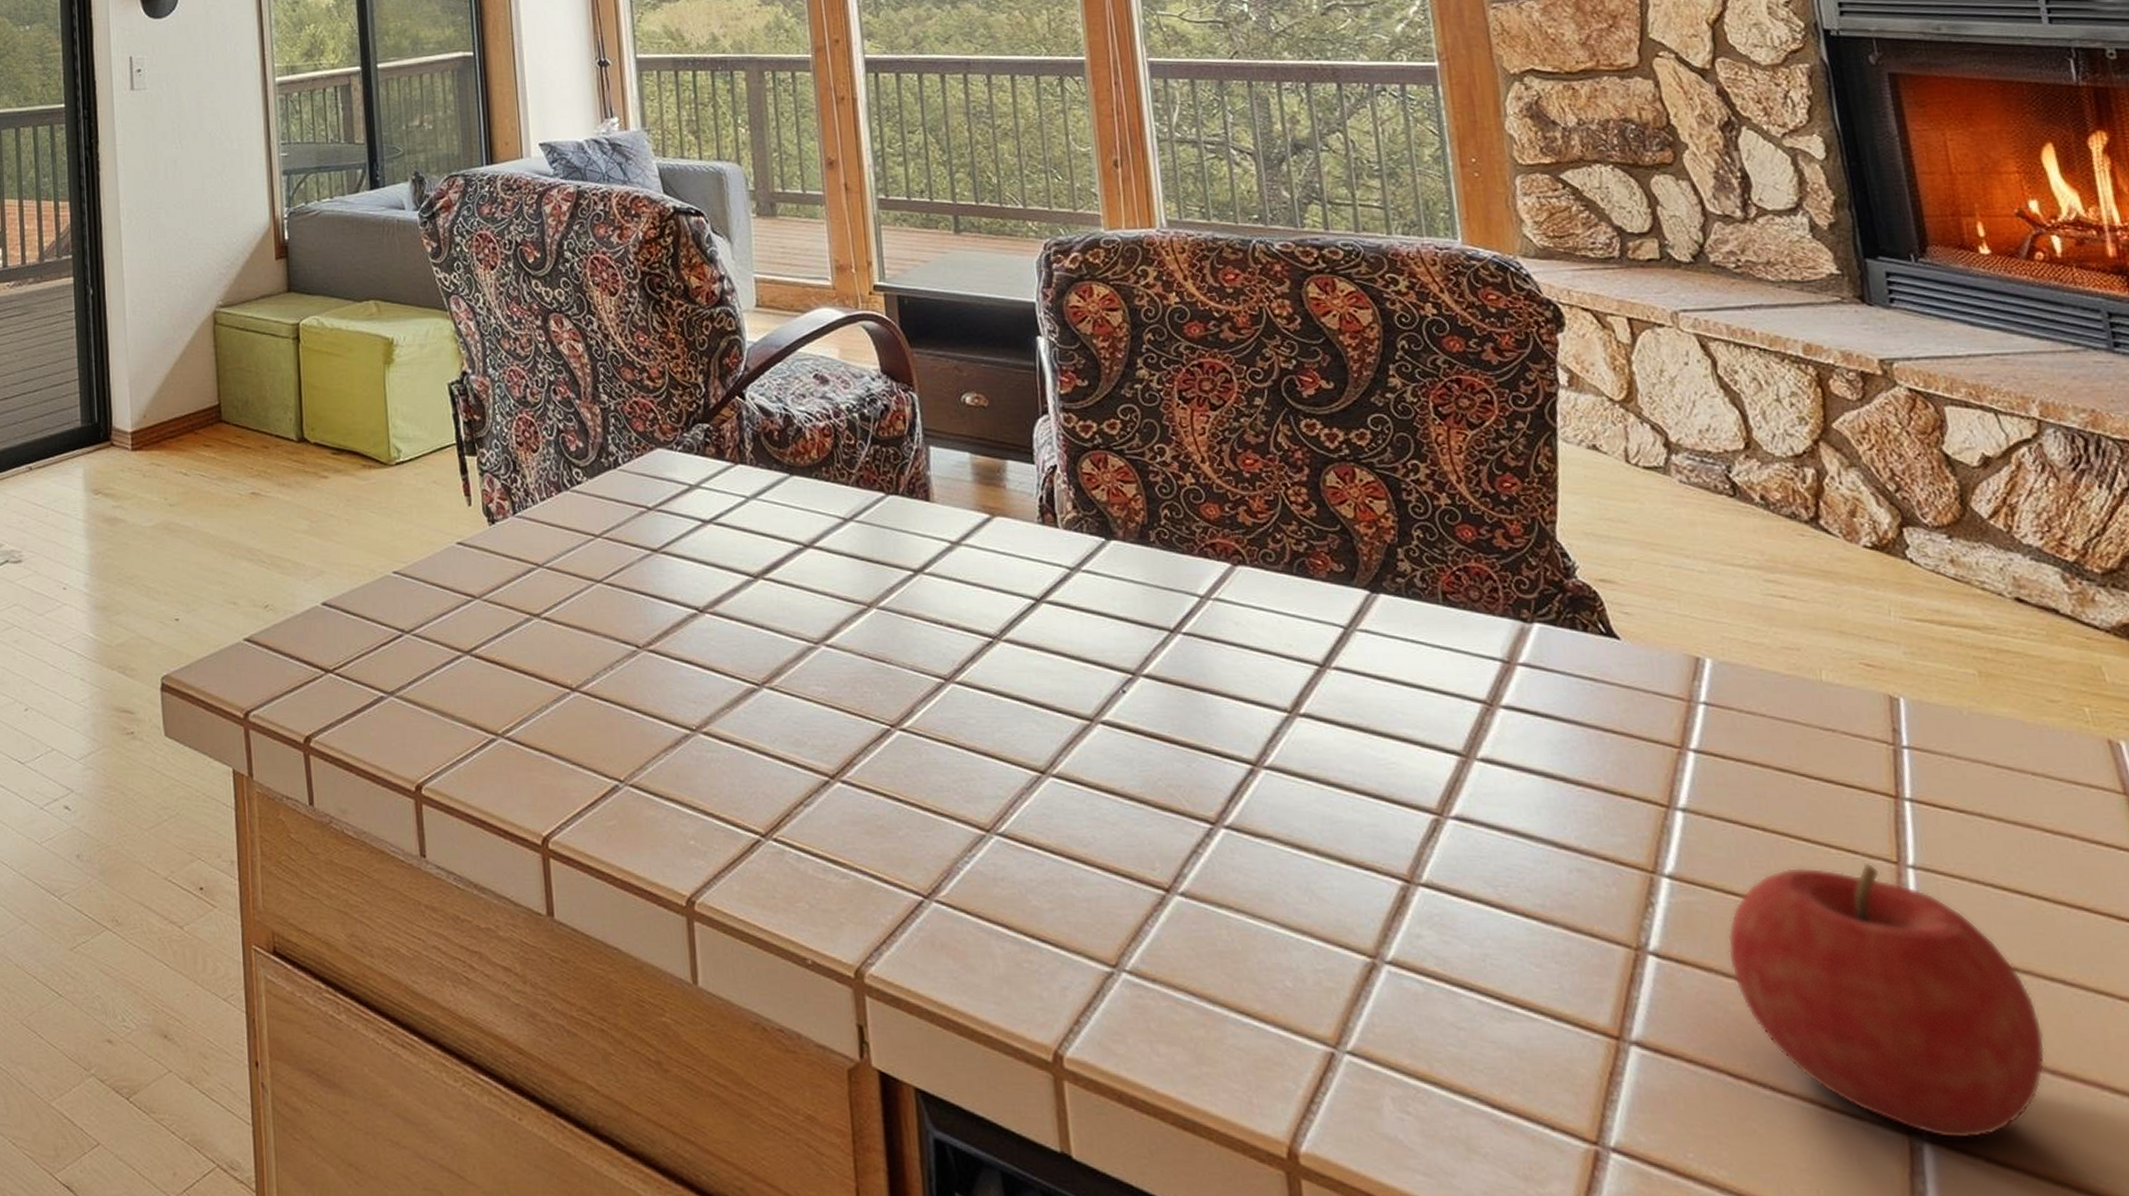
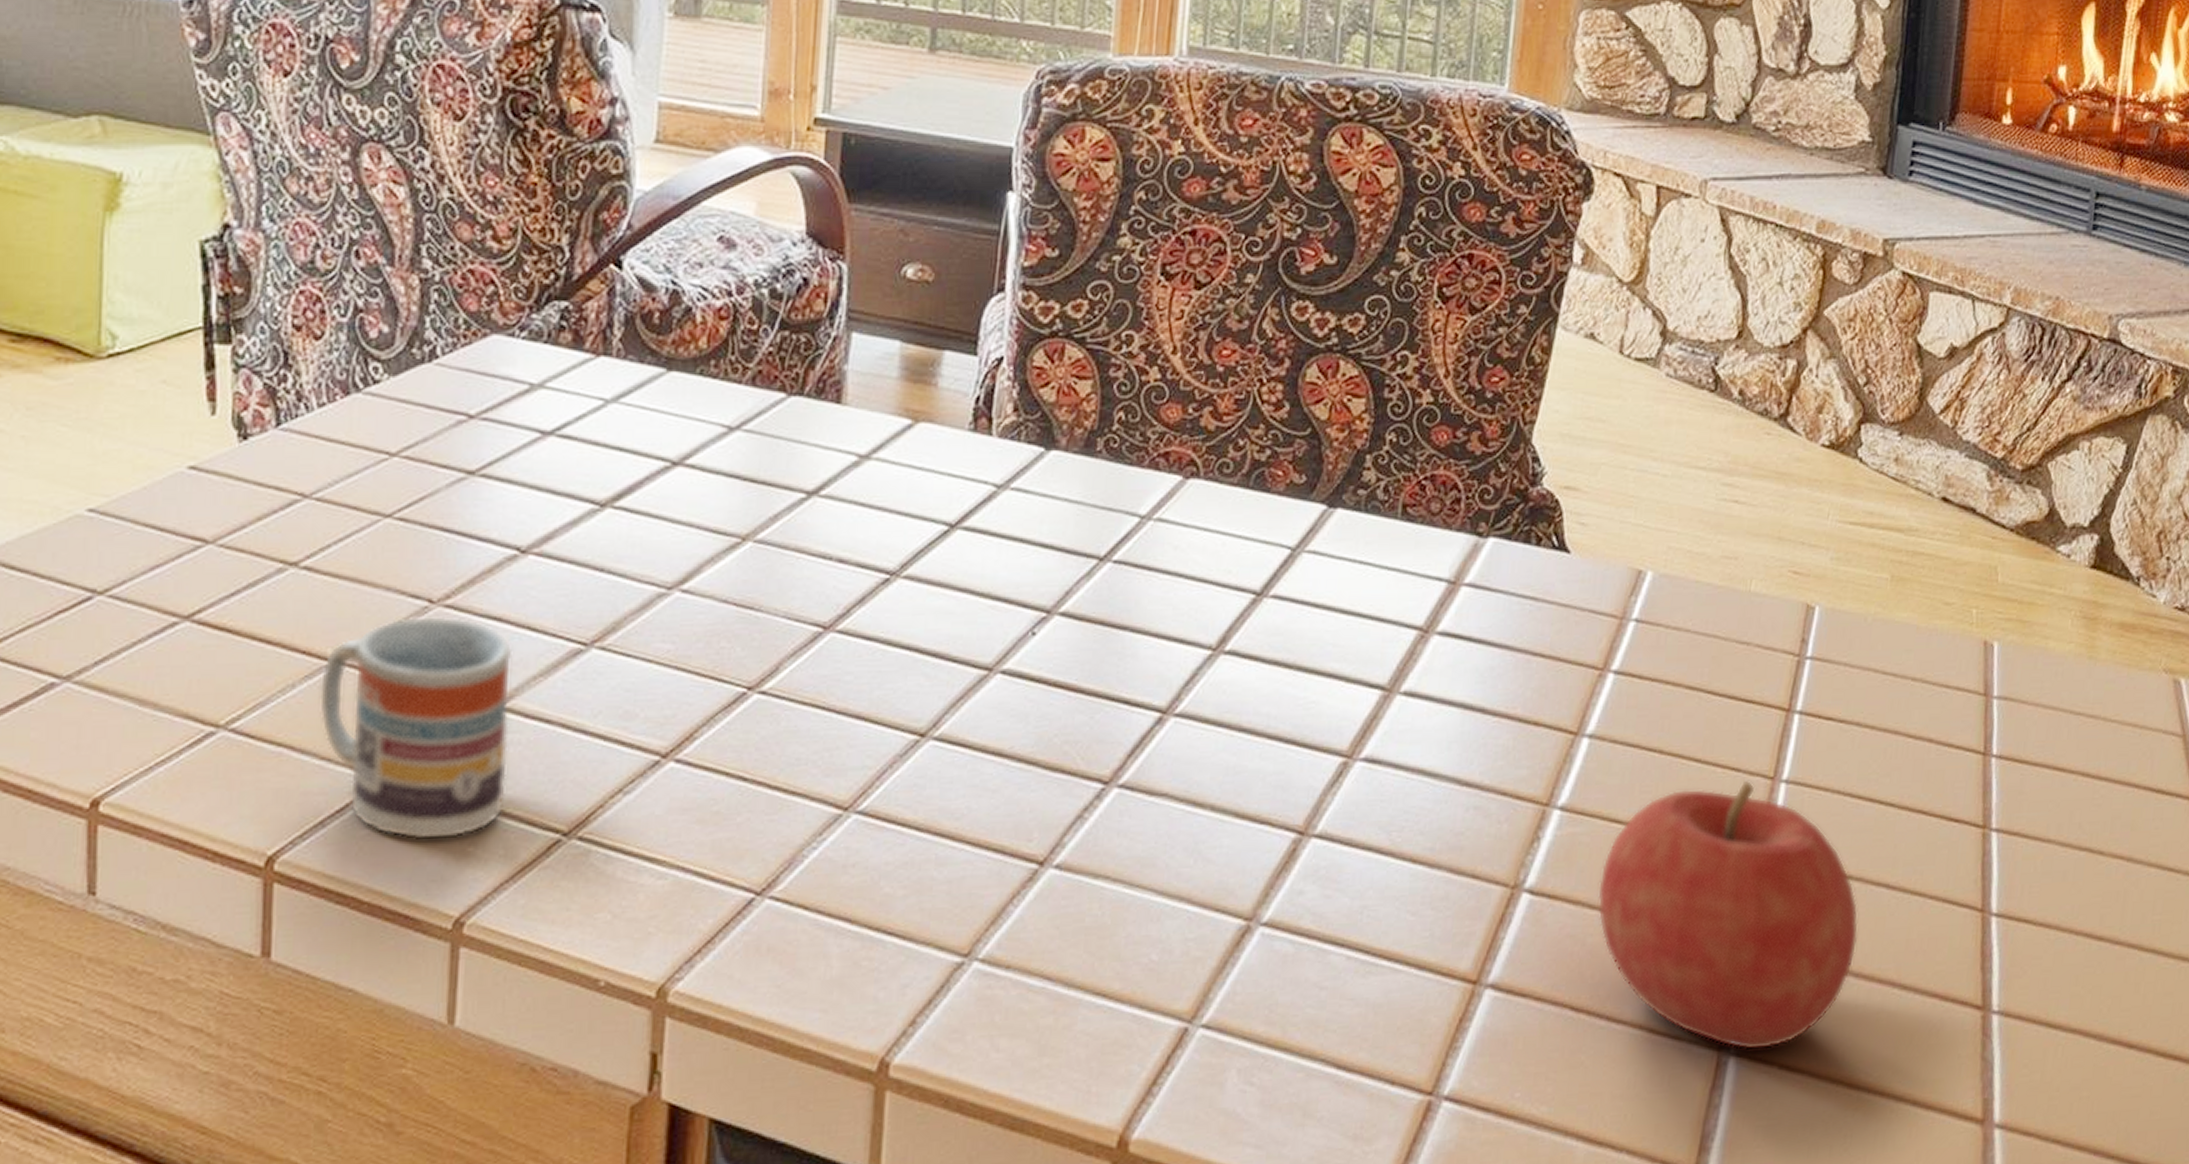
cup: none [565,657,714,833] -> present [318,615,513,840]

